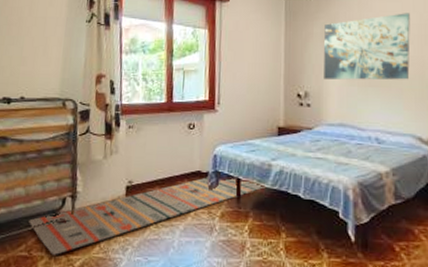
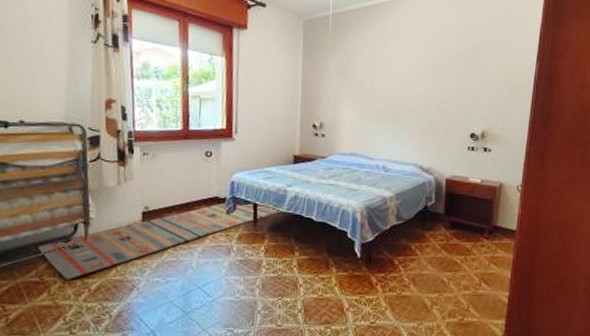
wall art: present [324,13,410,80] -> none [338,51,420,114]

